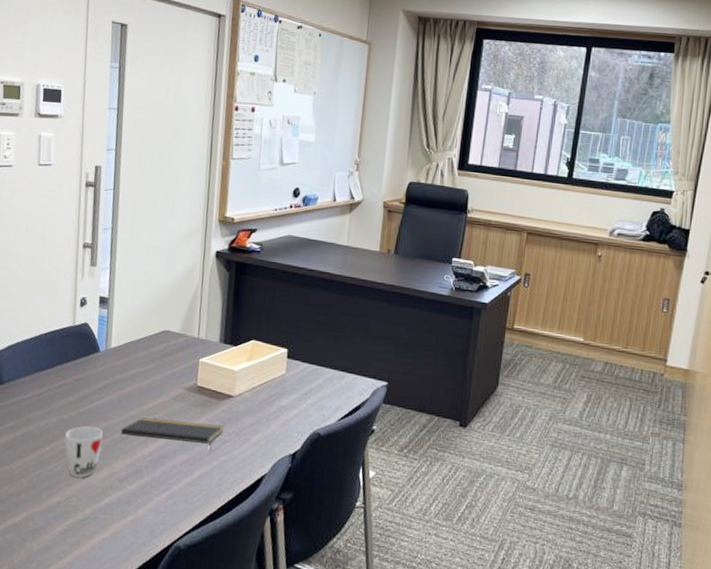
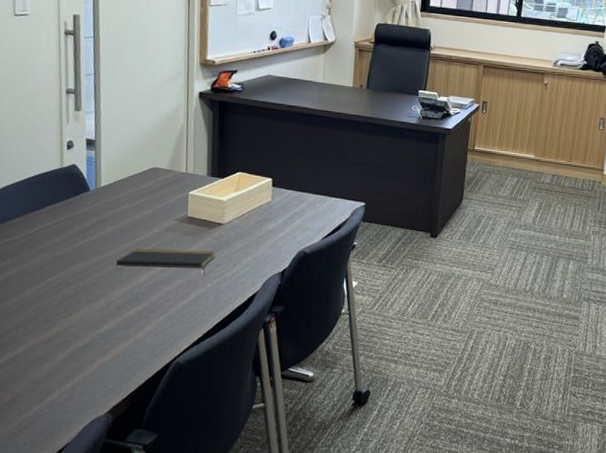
cup: present [65,425,103,478] -> none [60,260,98,309]

